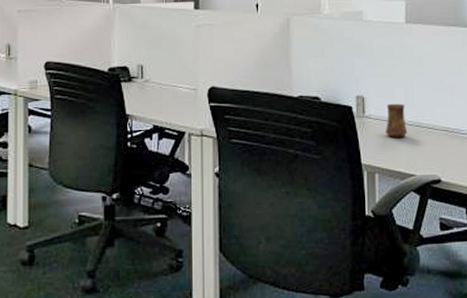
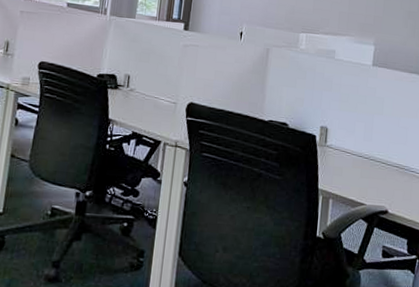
cup: present [386,103,408,137] -> none [343,136,363,169]

